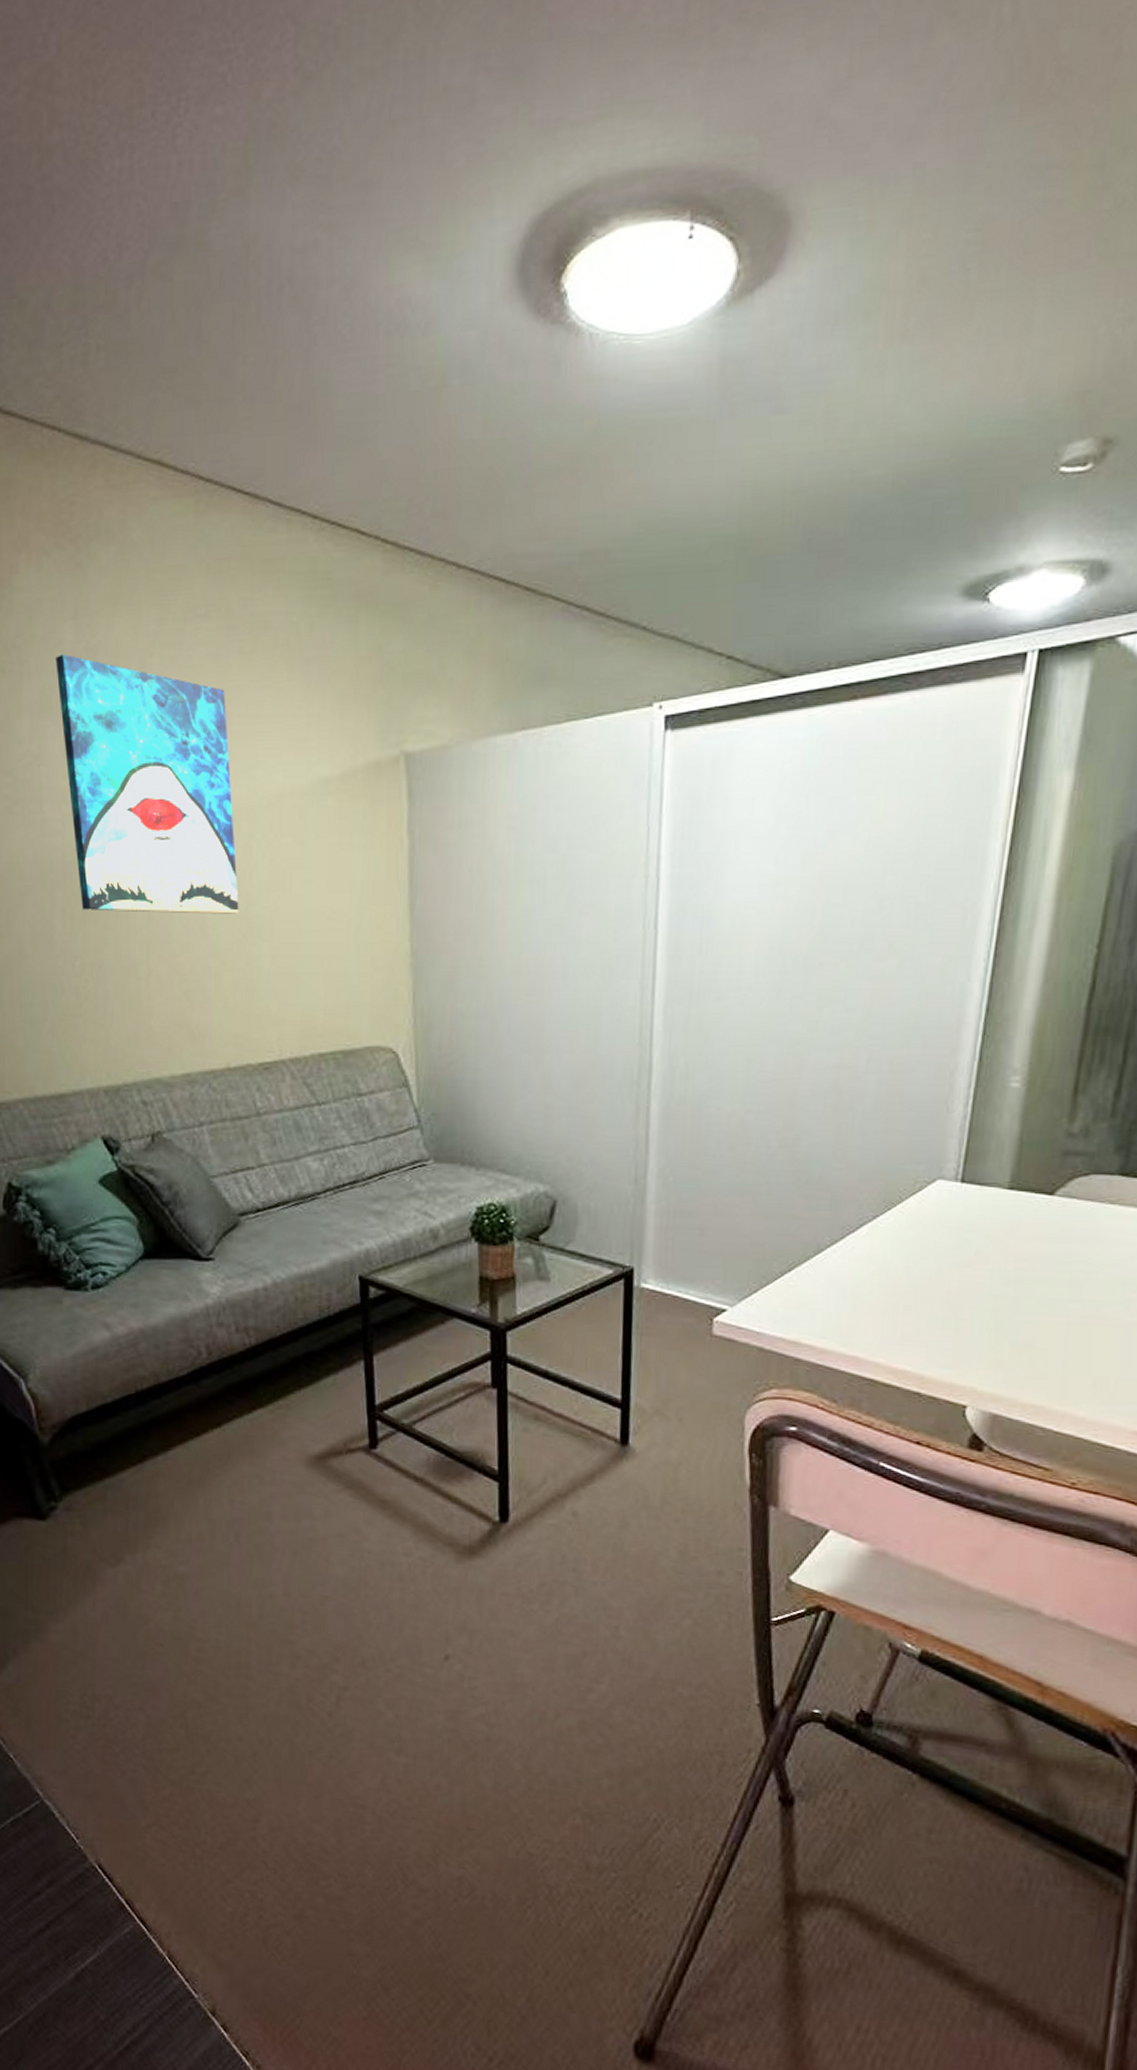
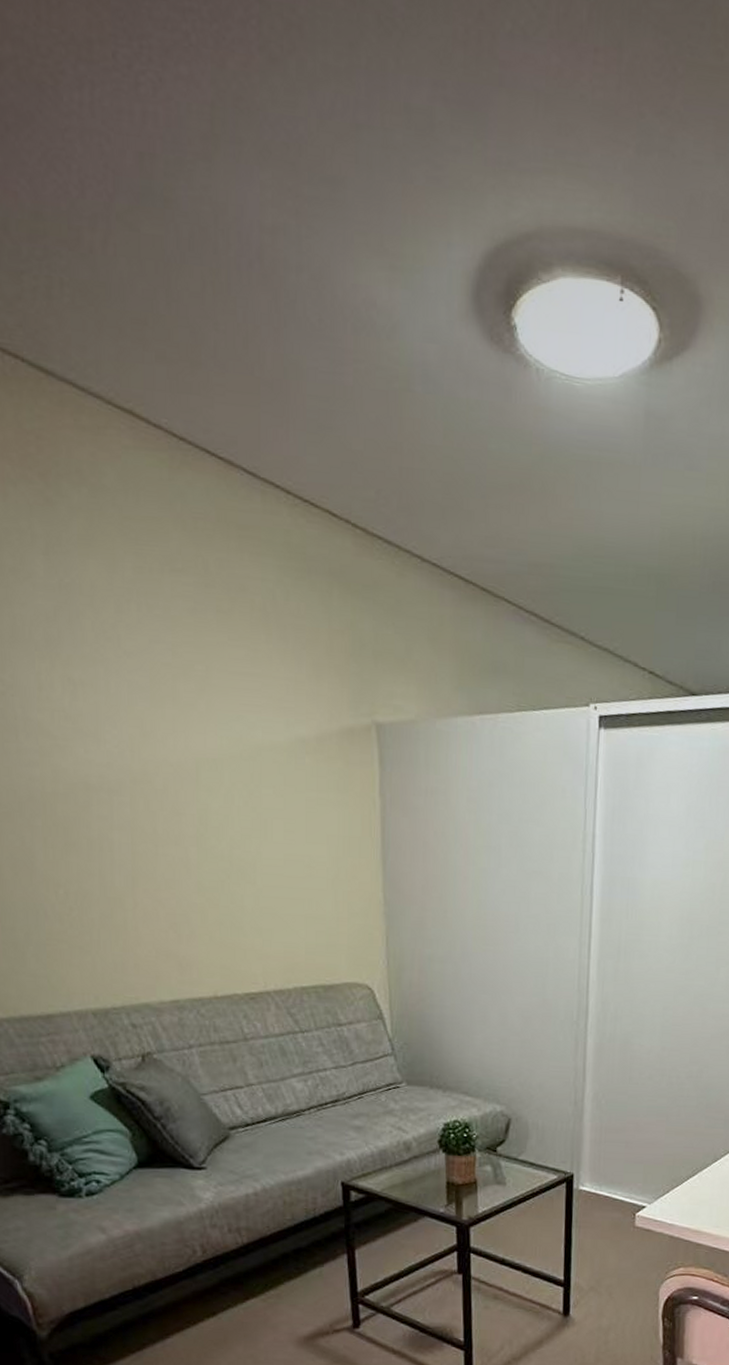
wall art: present [56,654,239,914] -> none [27,588,223,856]

